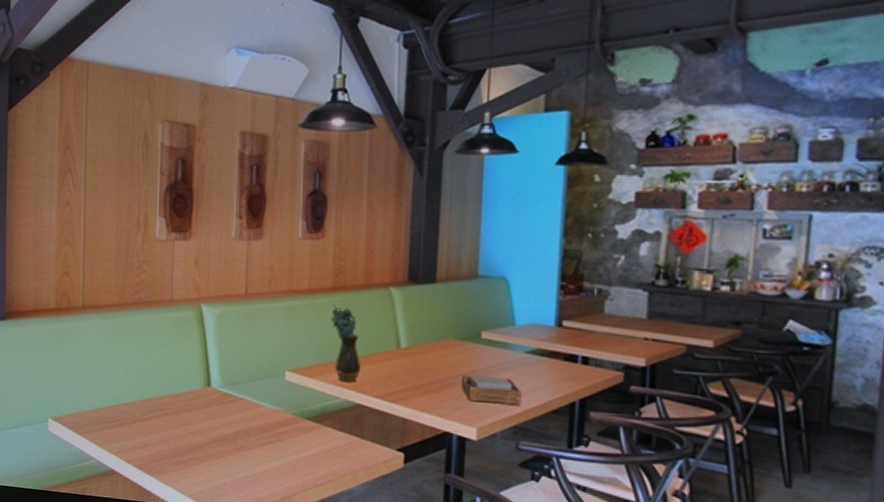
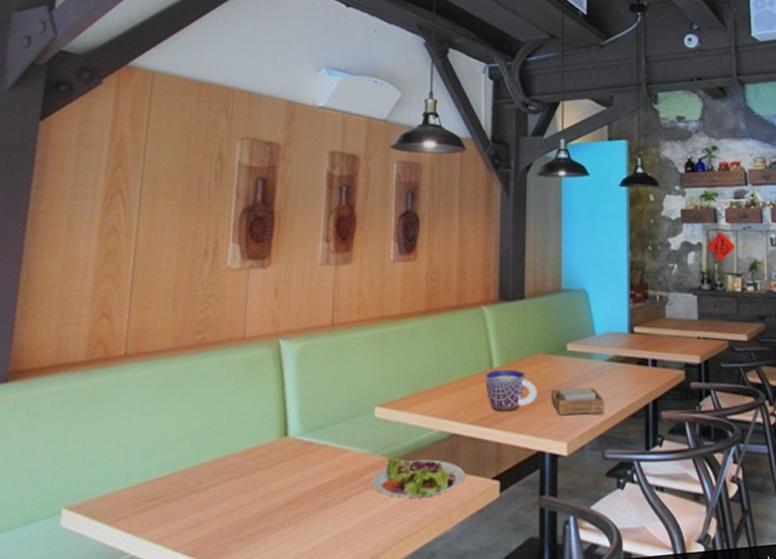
salad plate: none [282,416,369,457] -> present [371,457,465,499]
vase: present [330,305,361,383] -> none [423,328,454,412]
cup: none [391,350,446,391] -> present [485,369,537,412]

